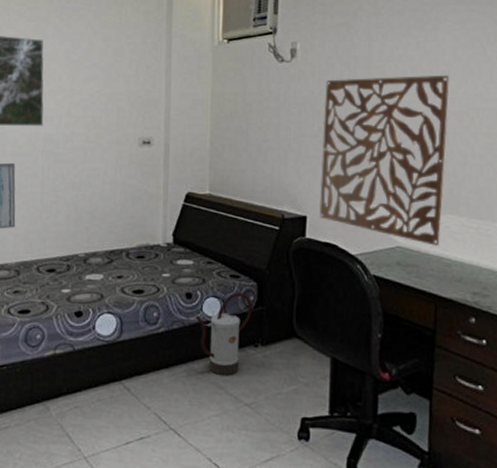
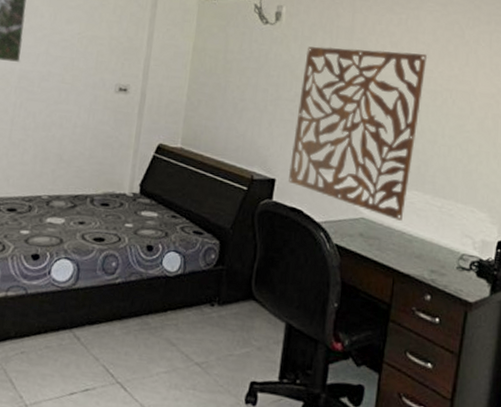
watering can: present [195,292,252,376] -> none [154,249,213,334]

